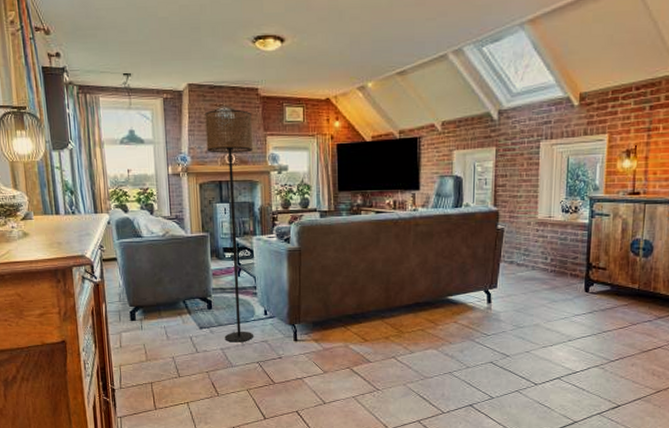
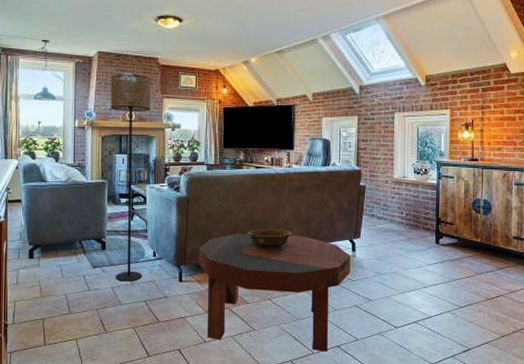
coffee table: none [313,287,486,411] -> present [198,234,351,352]
decorative bowl: none [368,281,418,303] -> present [247,229,292,249]

